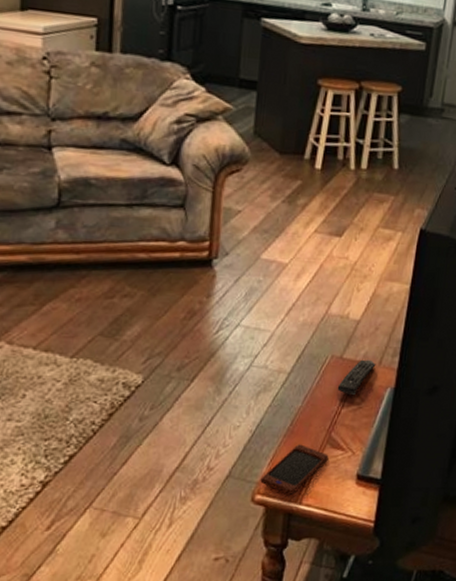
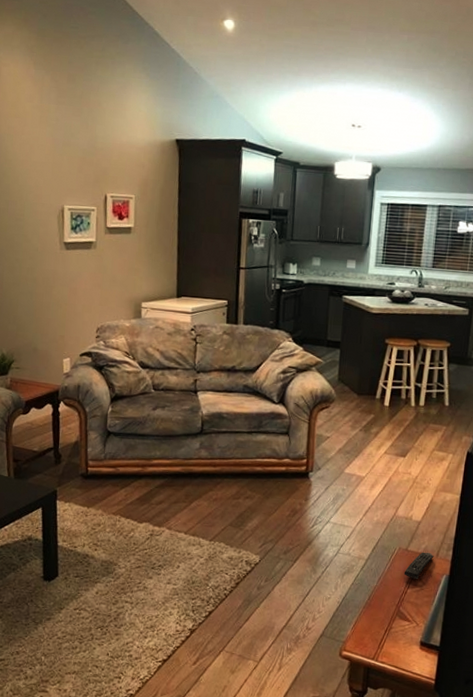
smartphone: present [260,444,329,495] -> none [346,614,398,653]

